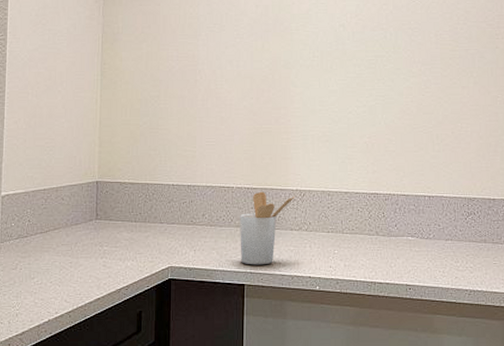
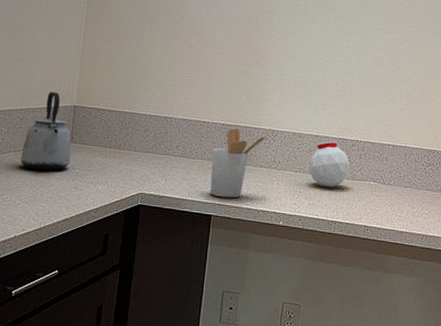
kettle: none [48,169,97,250] -> present [20,92,71,171]
jar: none [341,196,385,246] -> present [309,141,350,187]

